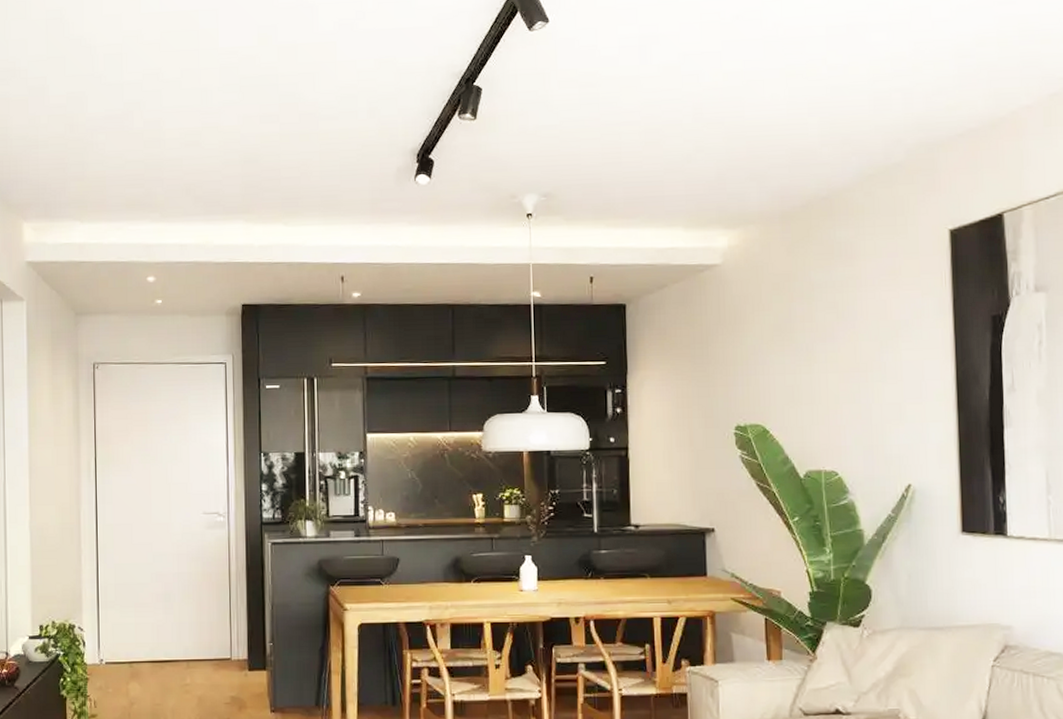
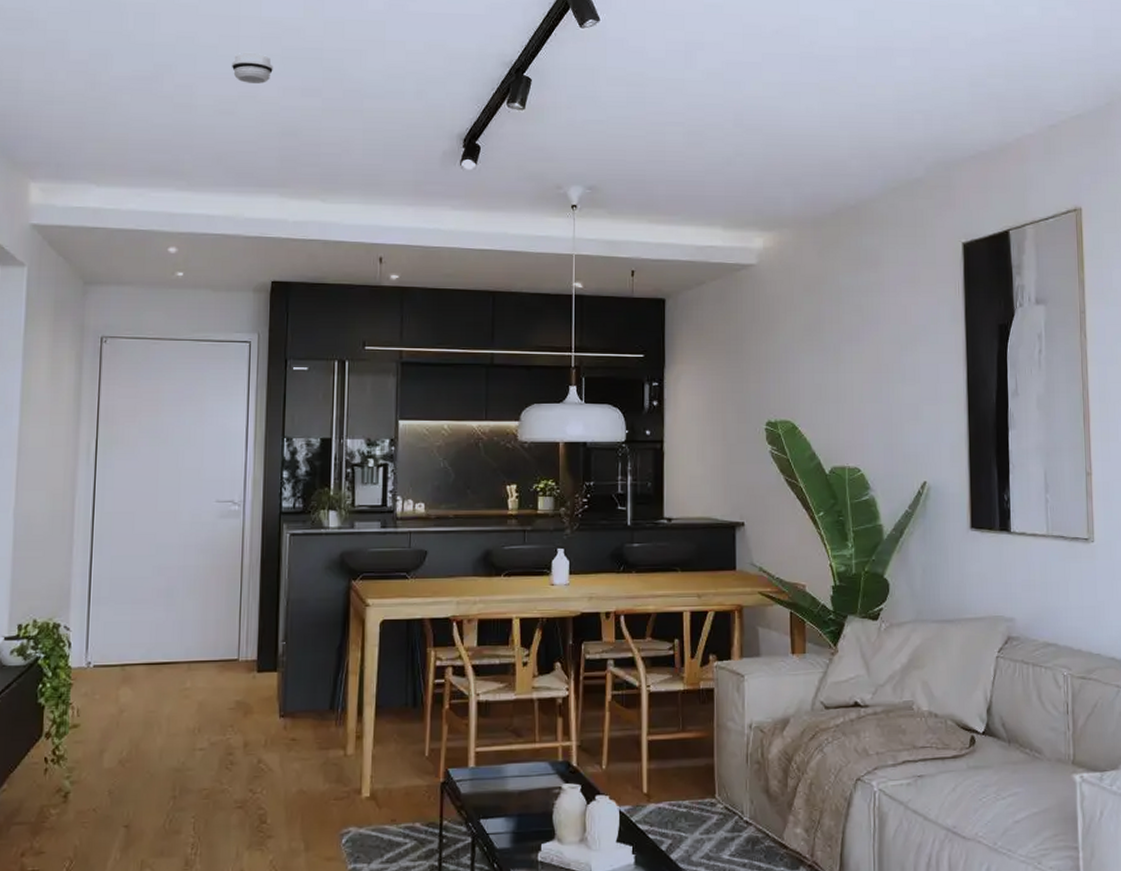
smoke detector: none [193,83,232,114] -> present [231,52,273,84]

